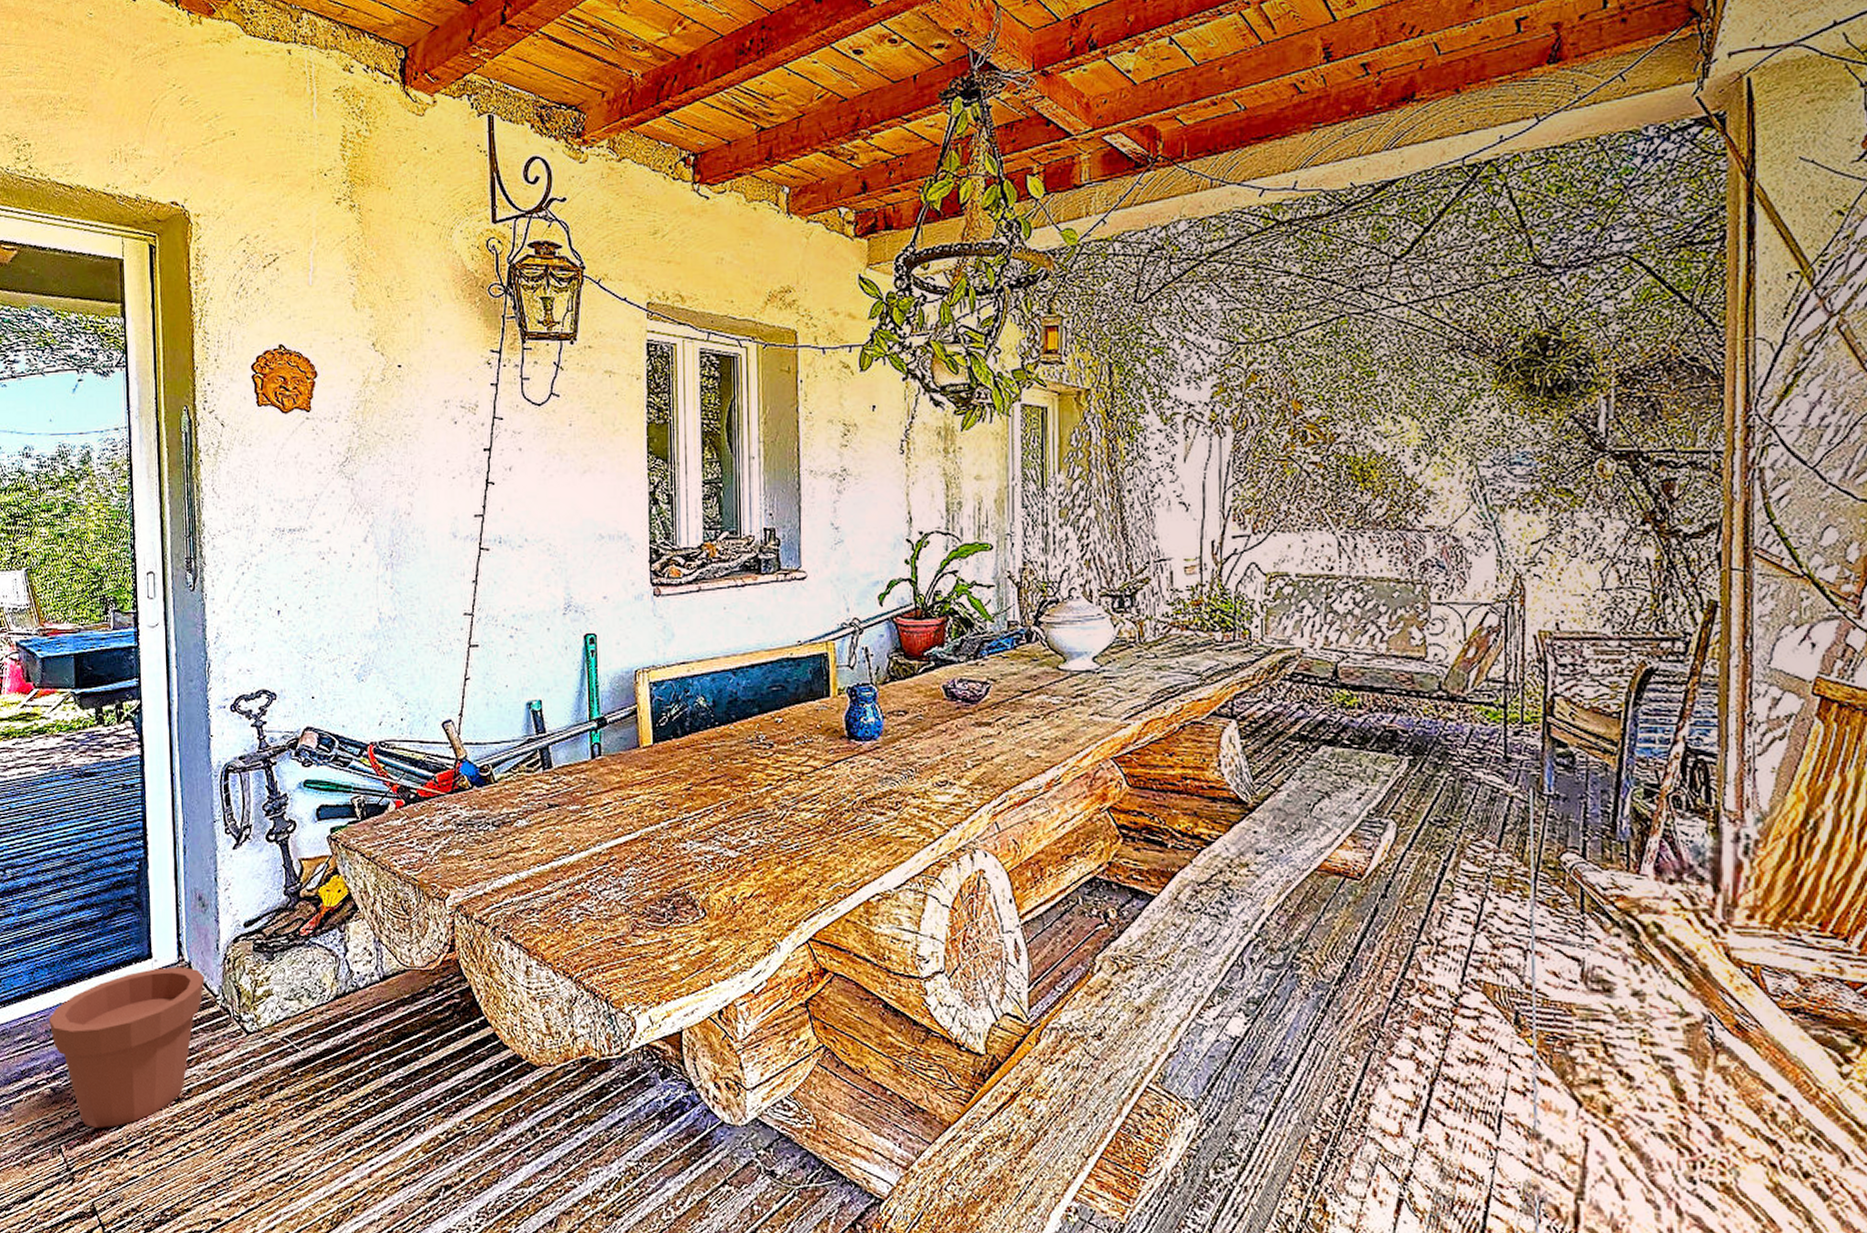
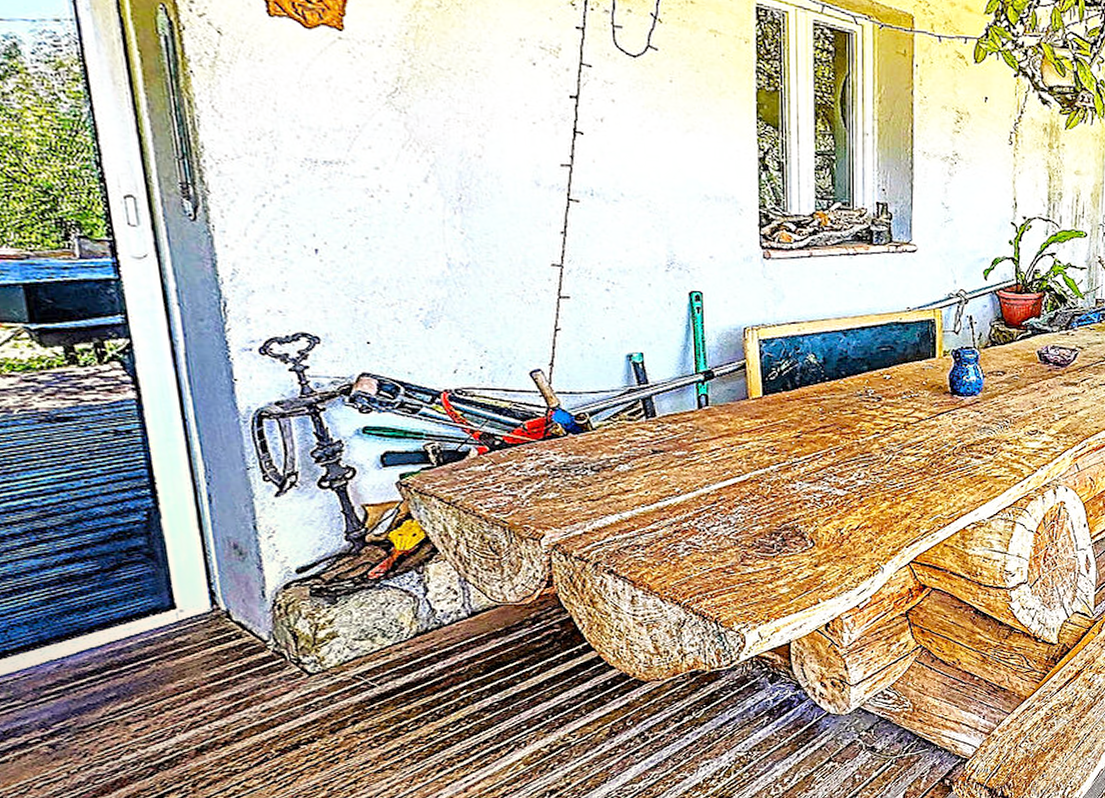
flowerpot: present [48,967,205,1129] -> none [35,615,249,780]

